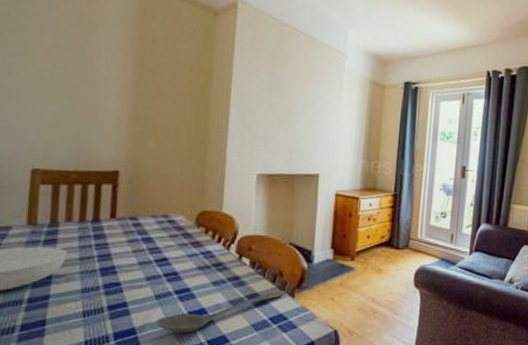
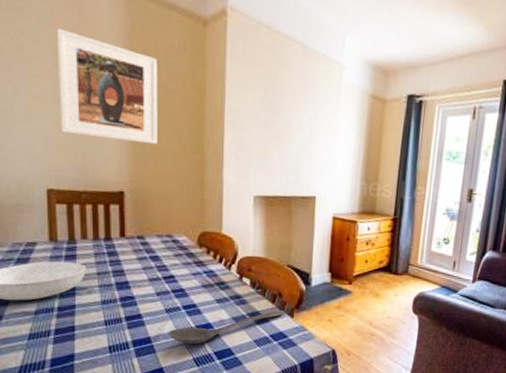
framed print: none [55,12,166,124] -> present [56,28,158,145]

